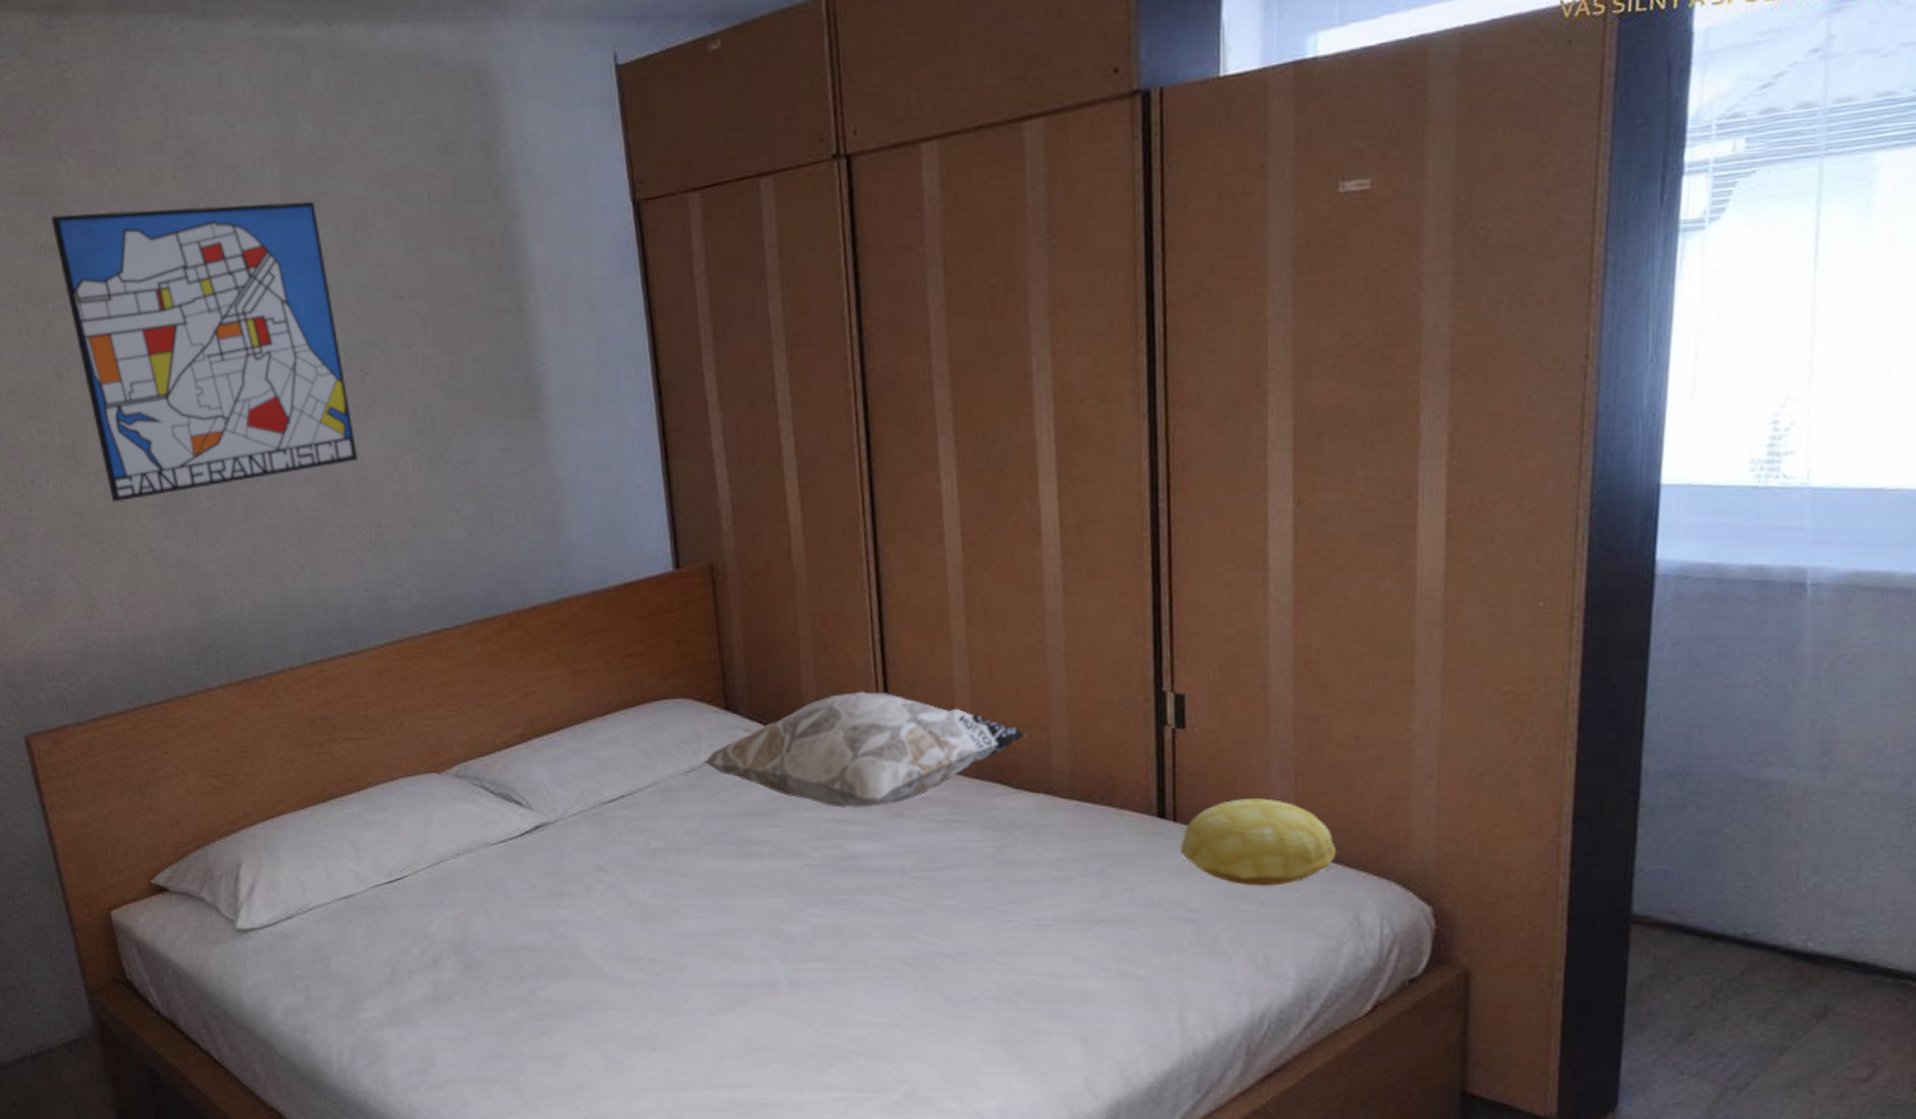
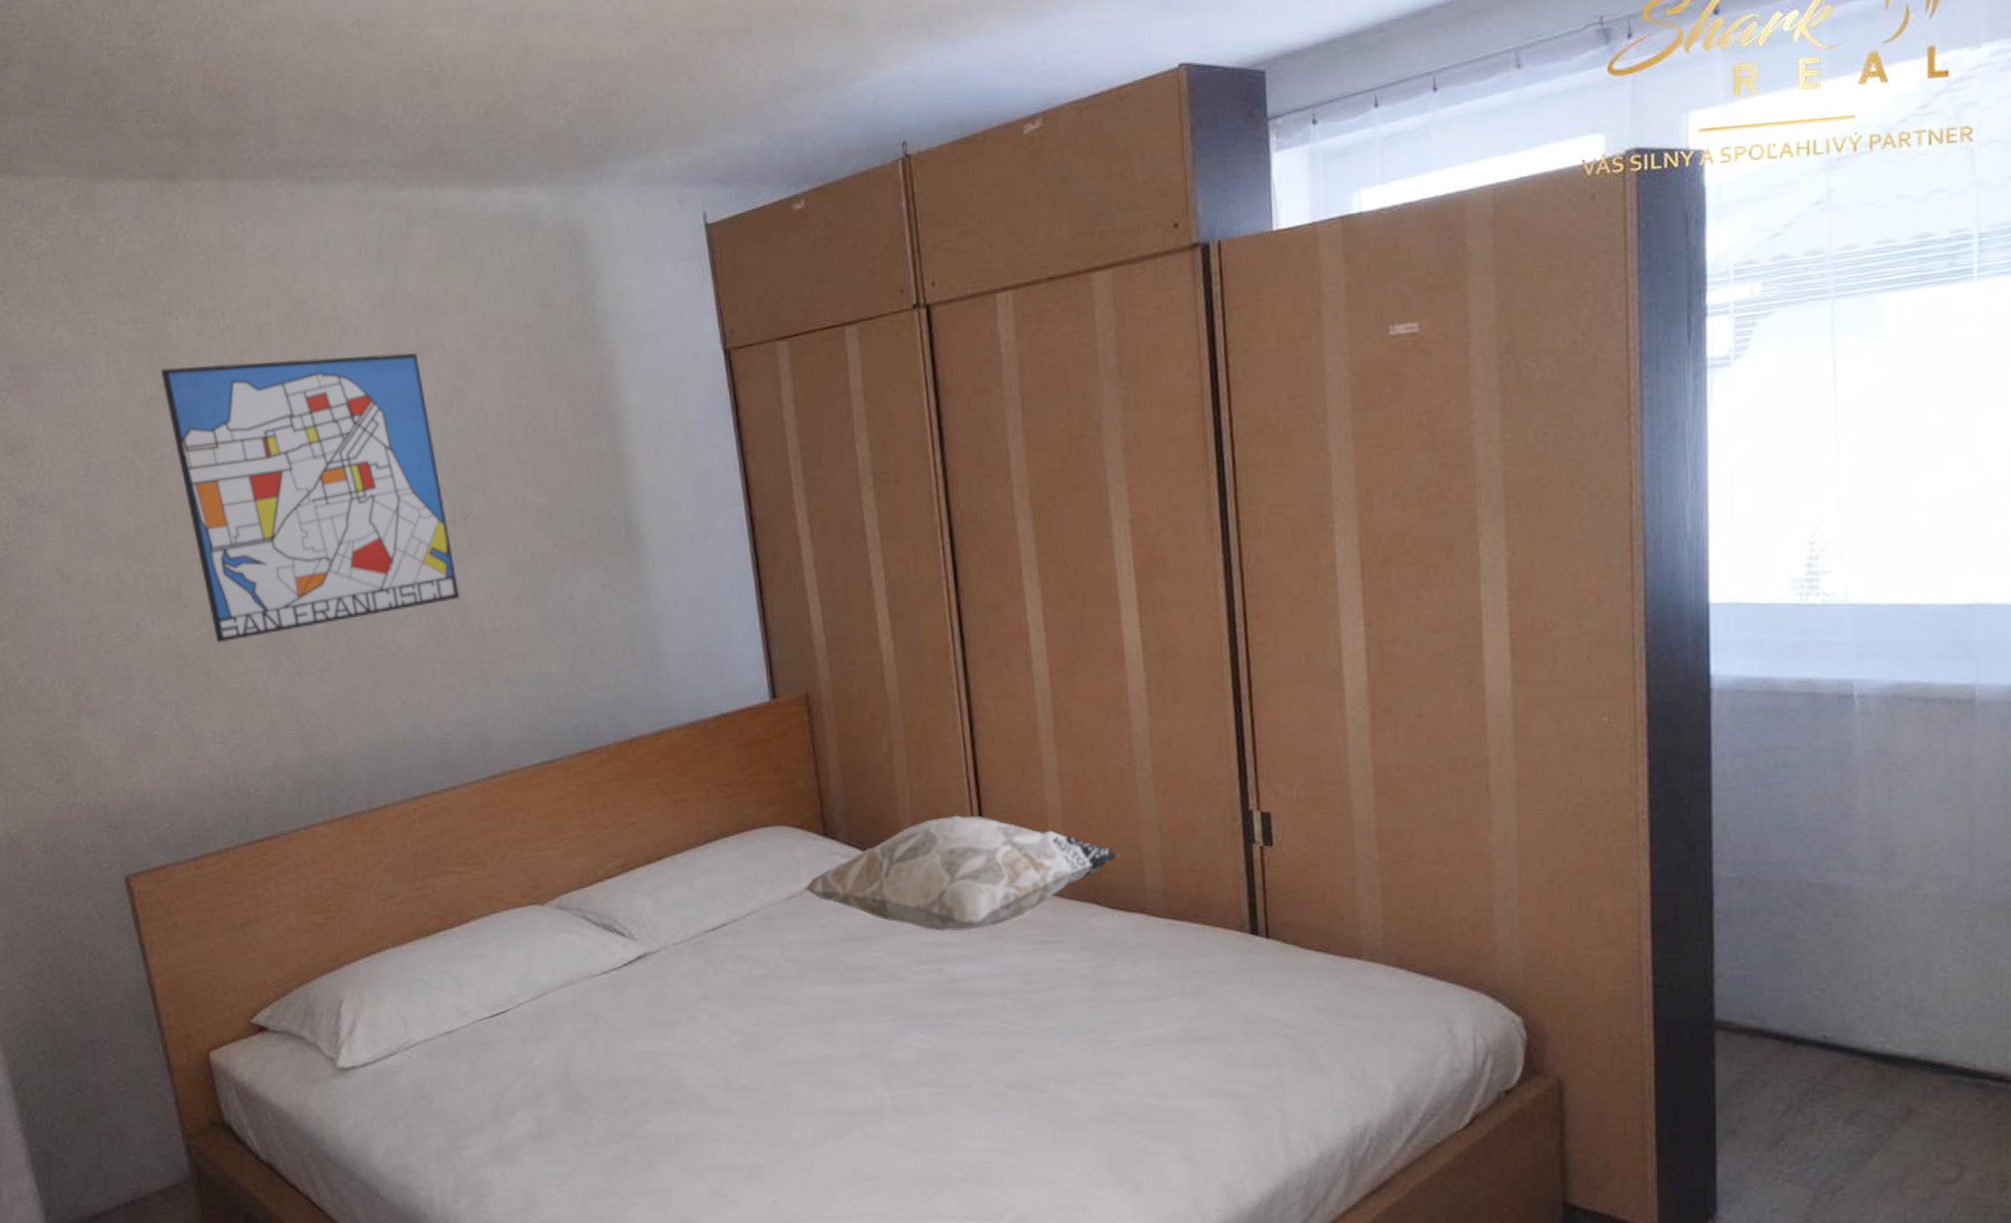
cushion: present [1181,798,1337,887] -> none [1274,913,1426,1001]

